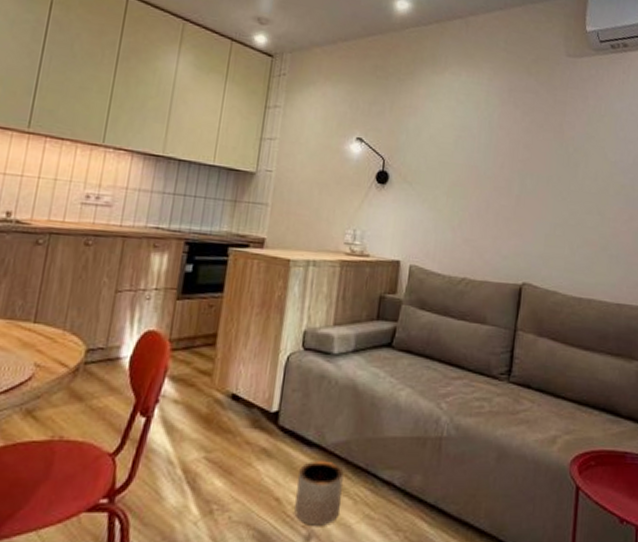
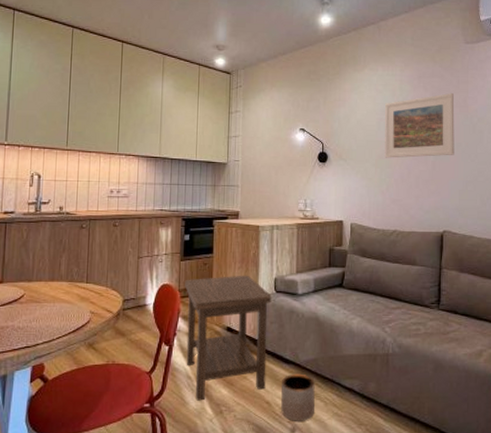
side table: none [168,324,298,496] -> present [185,275,272,401]
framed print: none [460,113,548,190] -> present [385,93,455,158]

